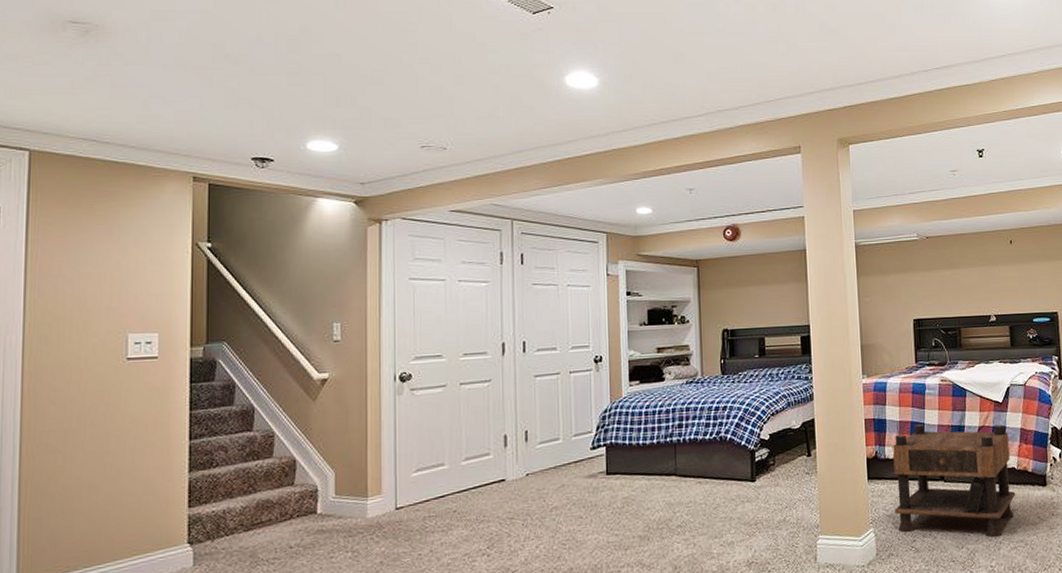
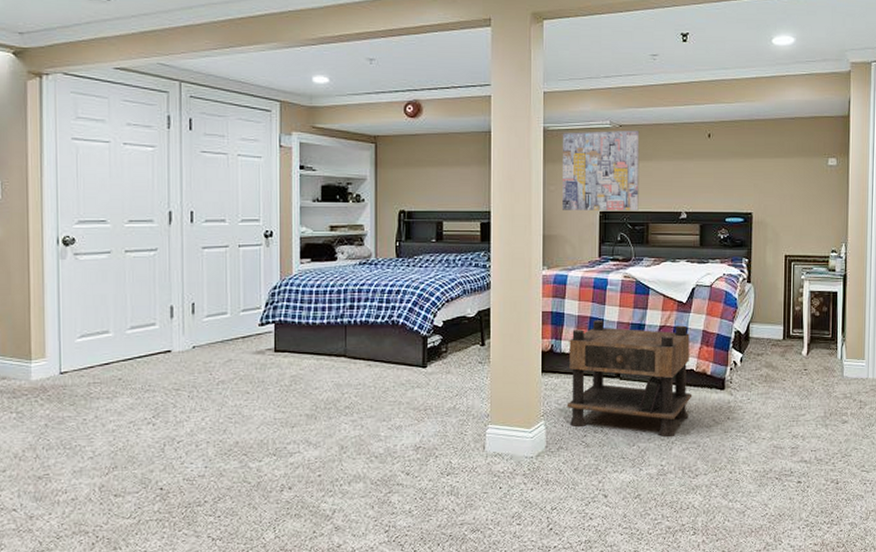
wall art: none [873,240,950,320] -> present [562,130,640,210]

